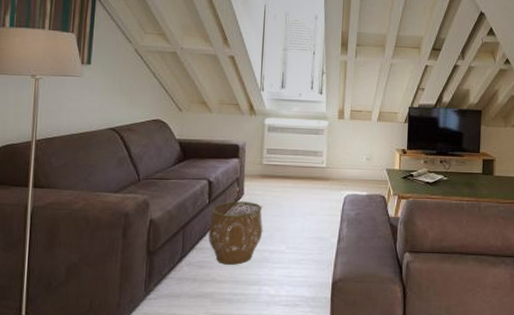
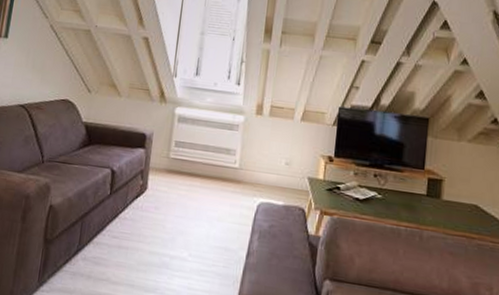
basket: present [208,201,263,265] -> none [106,195,167,267]

